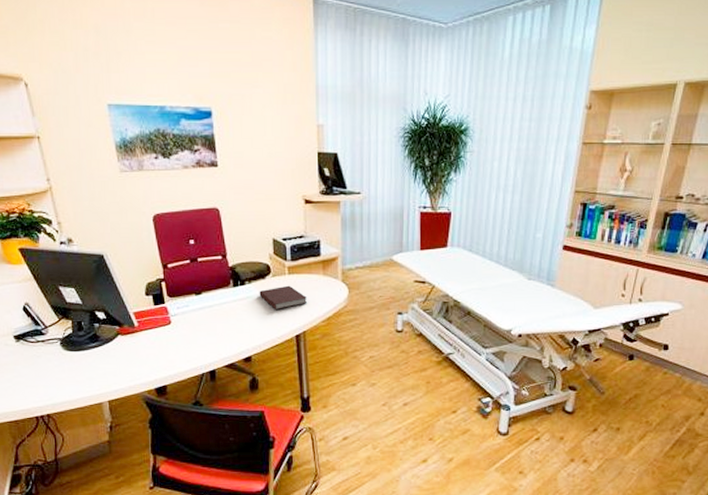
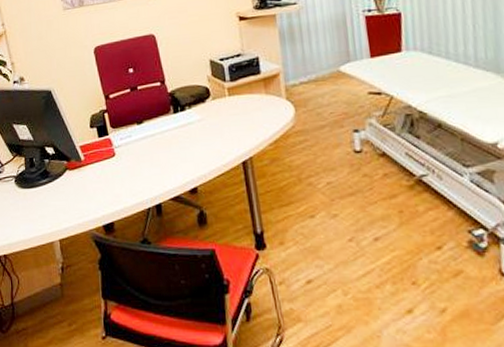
notebook: present [259,285,308,309] -> none [200,107,252,135]

